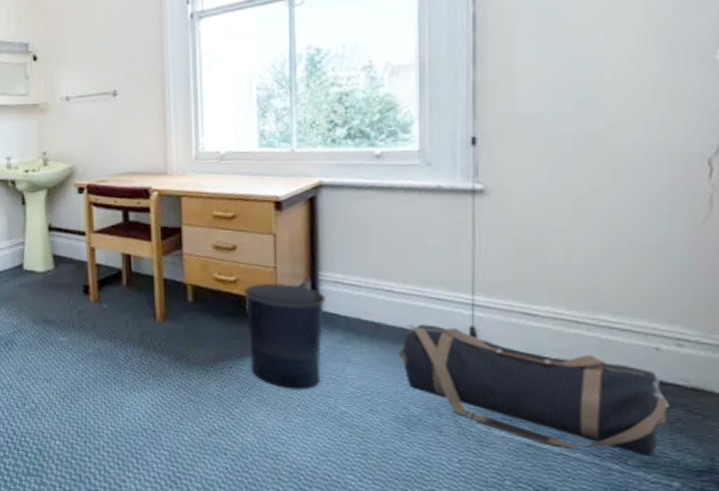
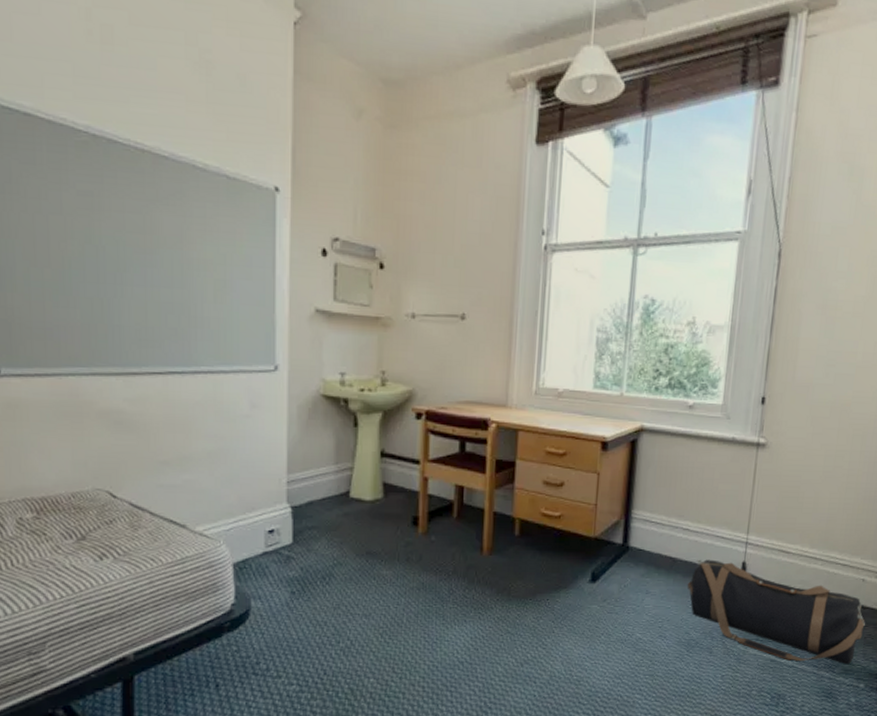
waste bin: present [243,282,326,389] -> none [565,519,635,619]

